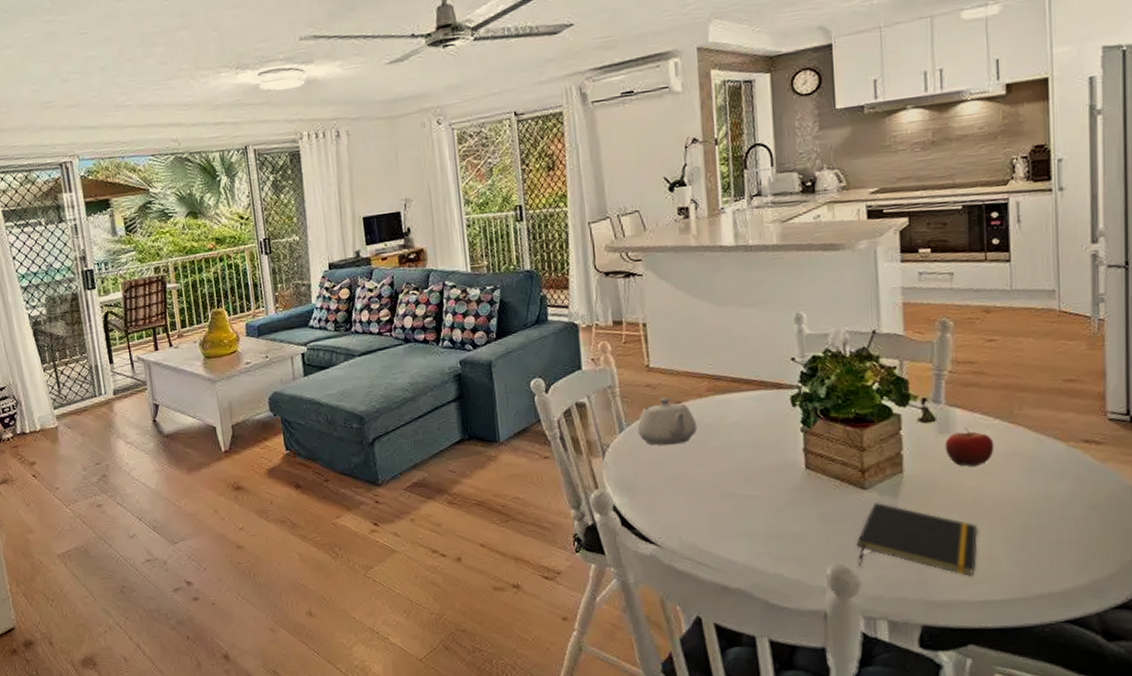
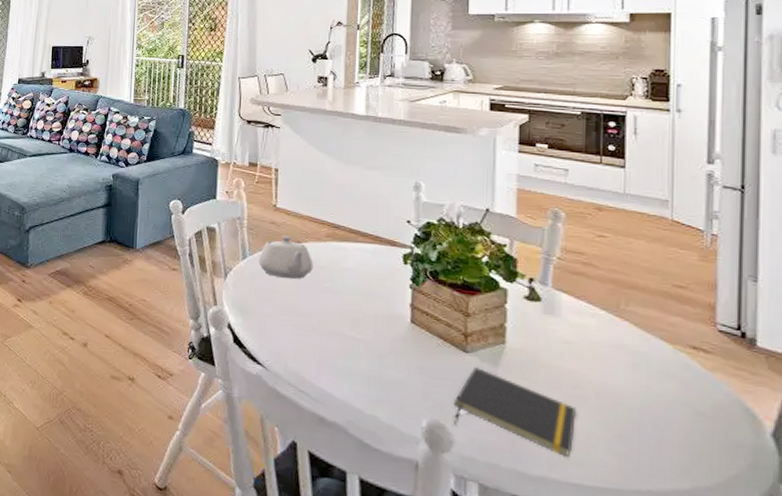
fruit: present [944,427,994,467] -> none [548,312,599,351]

